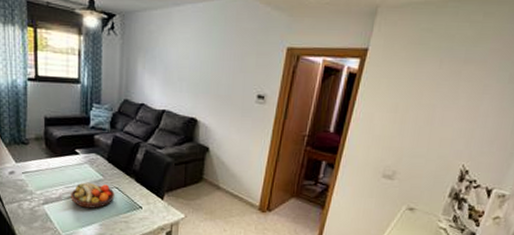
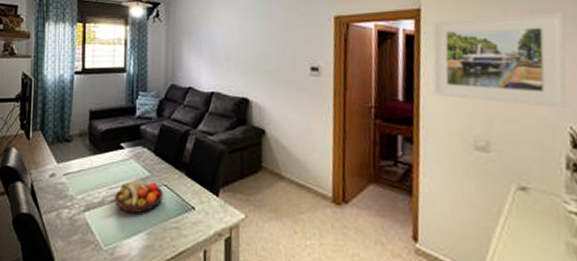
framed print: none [360,61,491,149] -> present [432,13,567,107]

